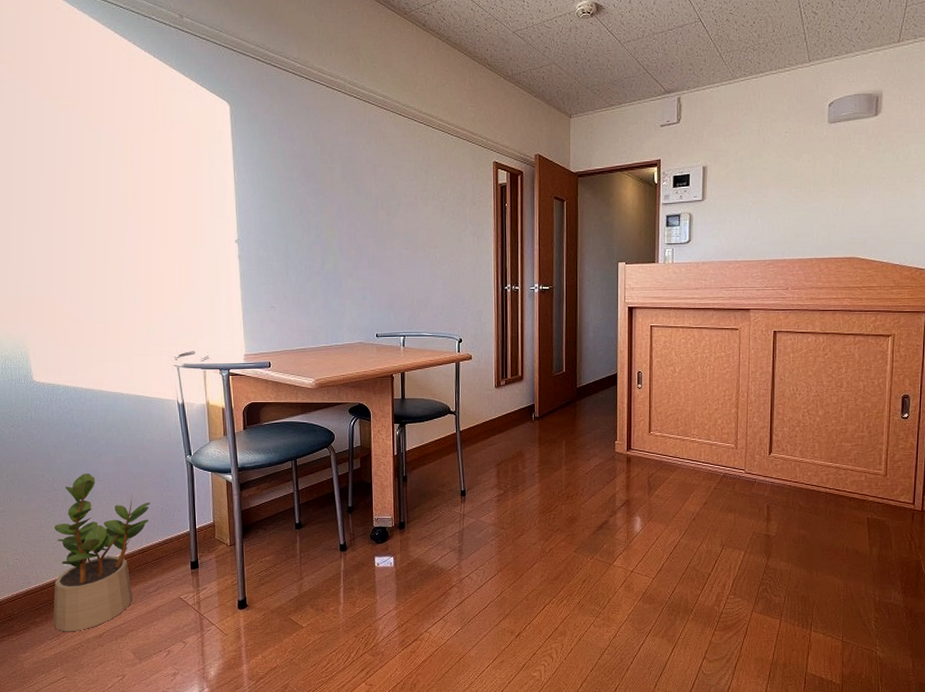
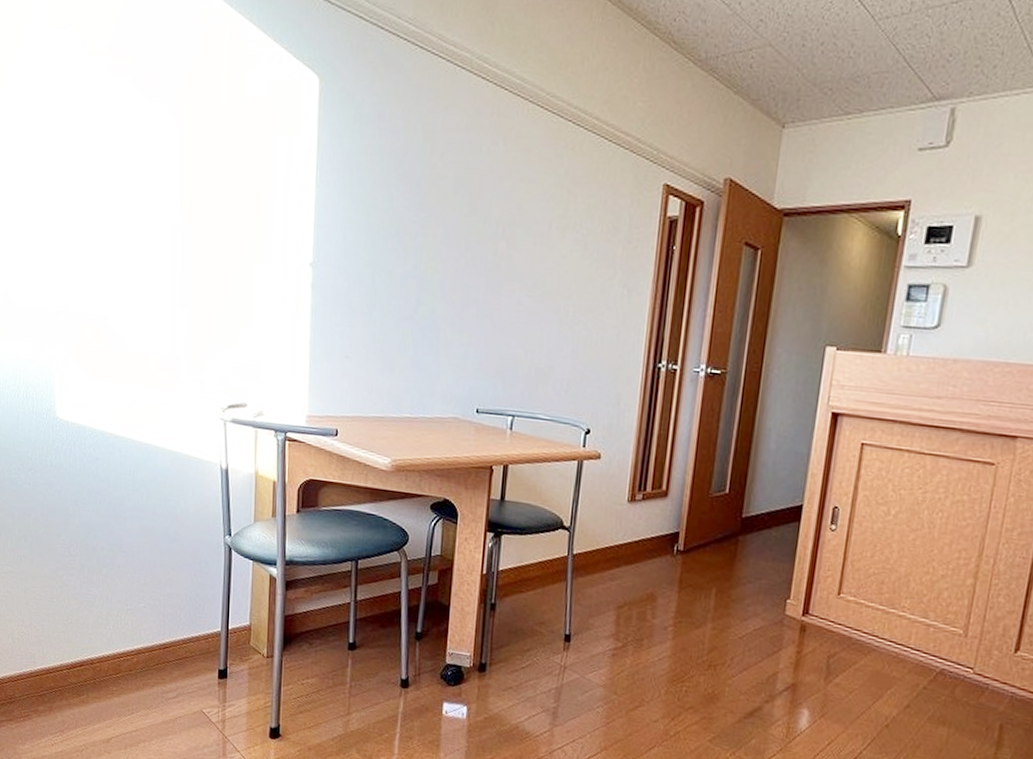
potted plant: present [53,473,151,632] -> none [57,539,178,731]

